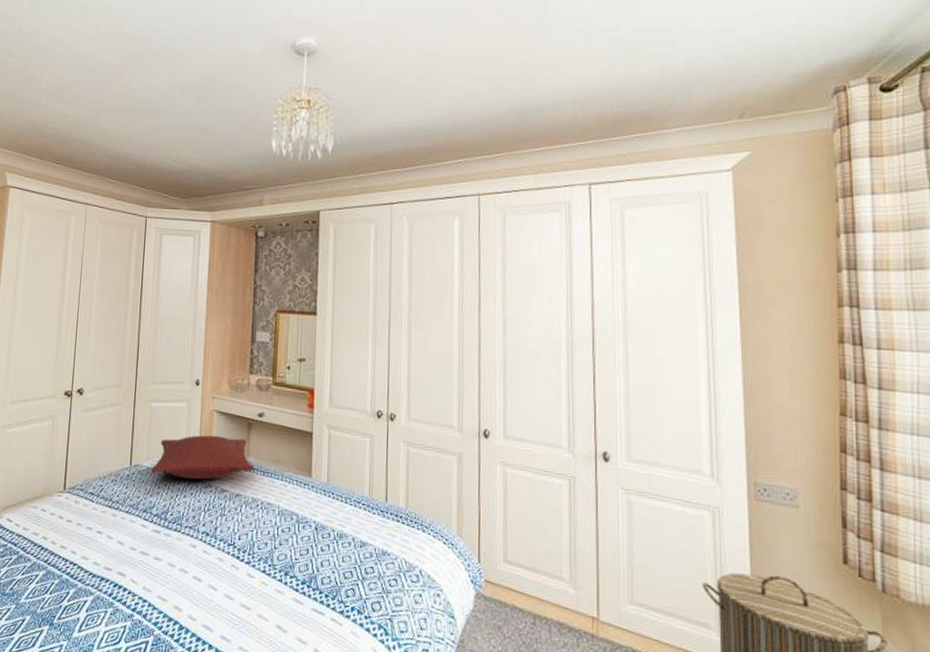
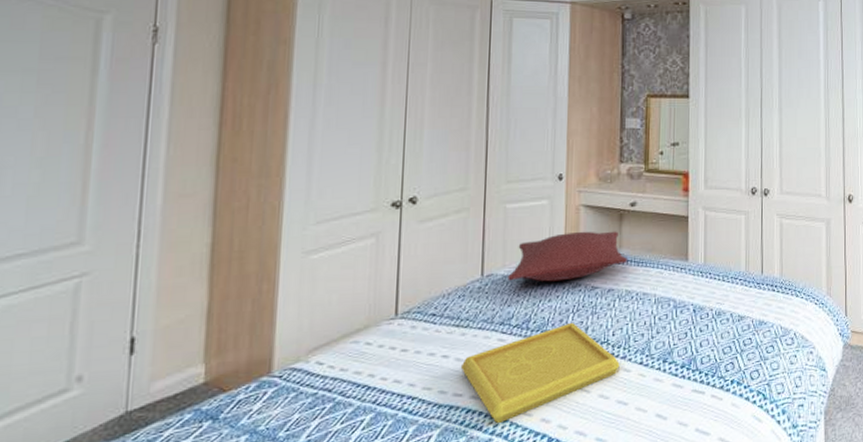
serving tray: none [111,520,245,603] -> present [460,322,620,424]

